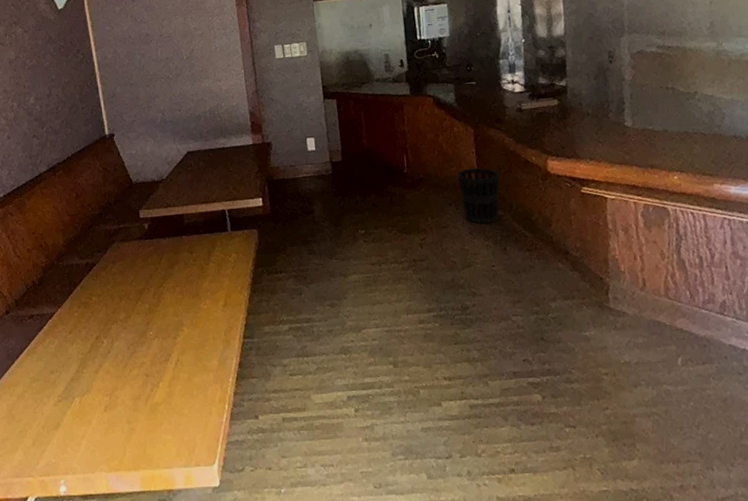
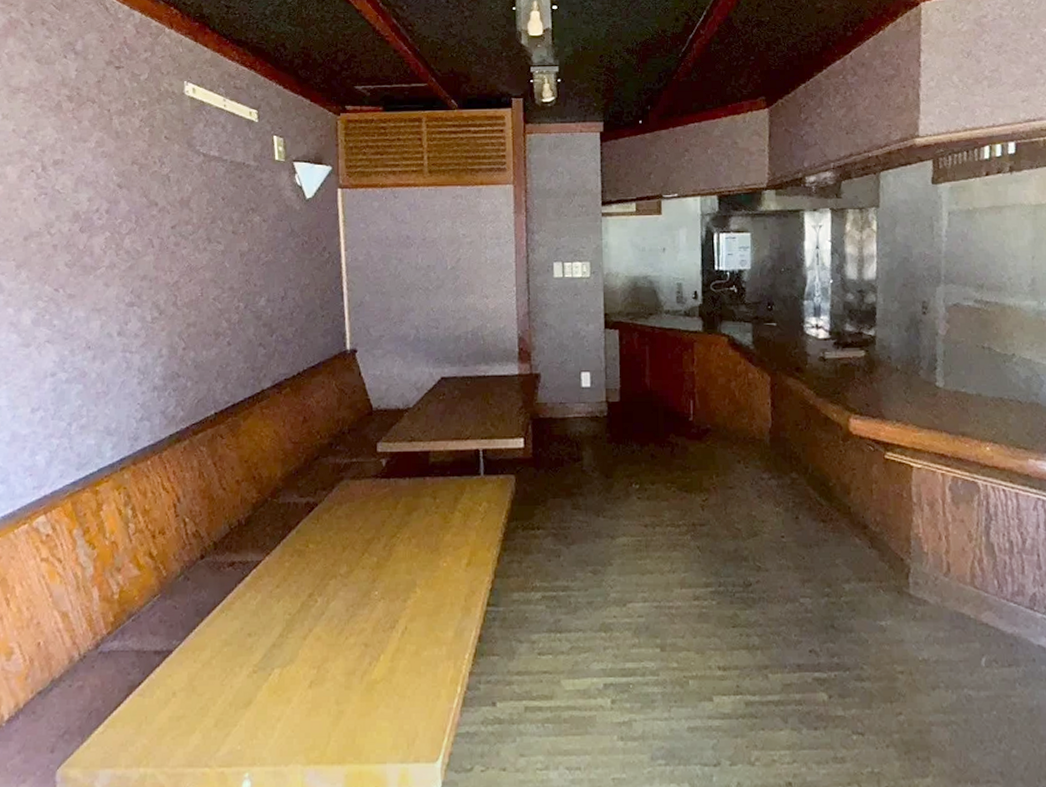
wastebasket: present [457,168,500,224] -> none [749,421,796,487]

